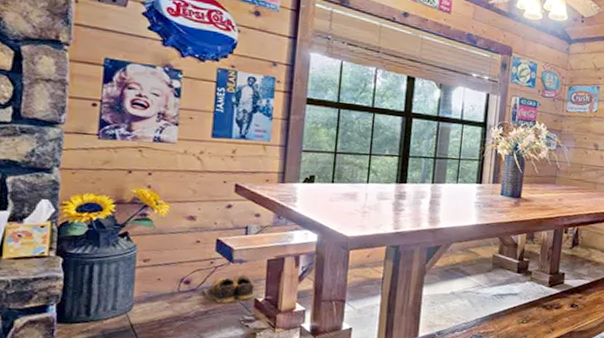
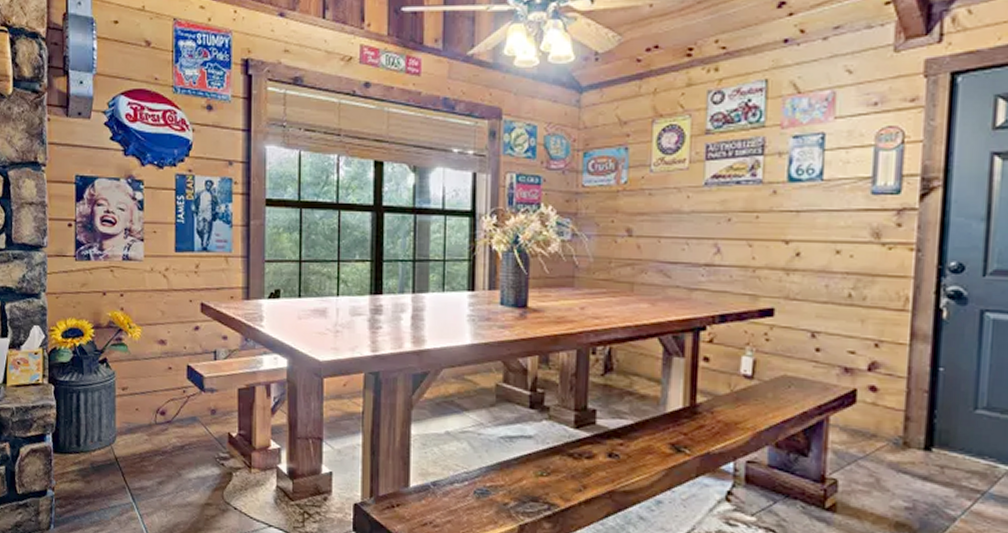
shoes: present [203,275,262,304] -> none [178,406,235,439]

